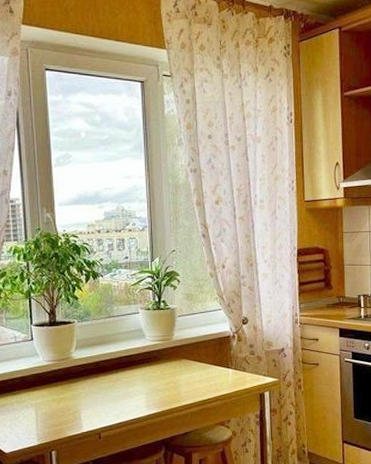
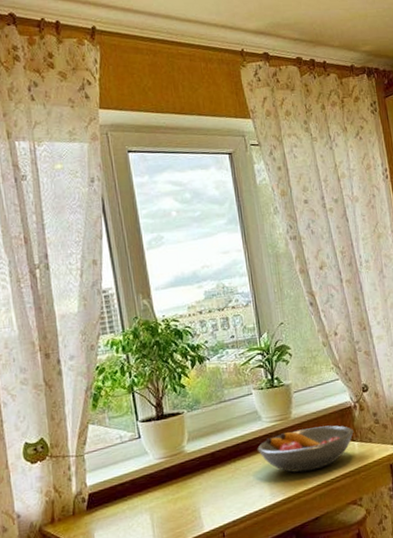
fruit bowl: none [138,351,229,390] -> present [257,425,354,473]

